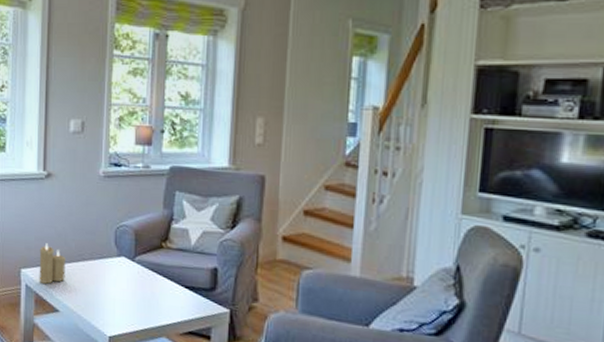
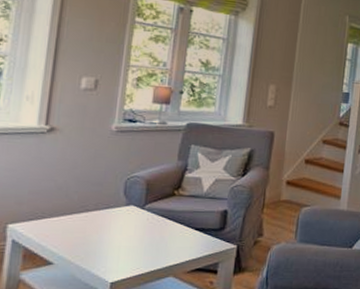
candle: present [39,243,66,284] -> none [30,197,65,237]

